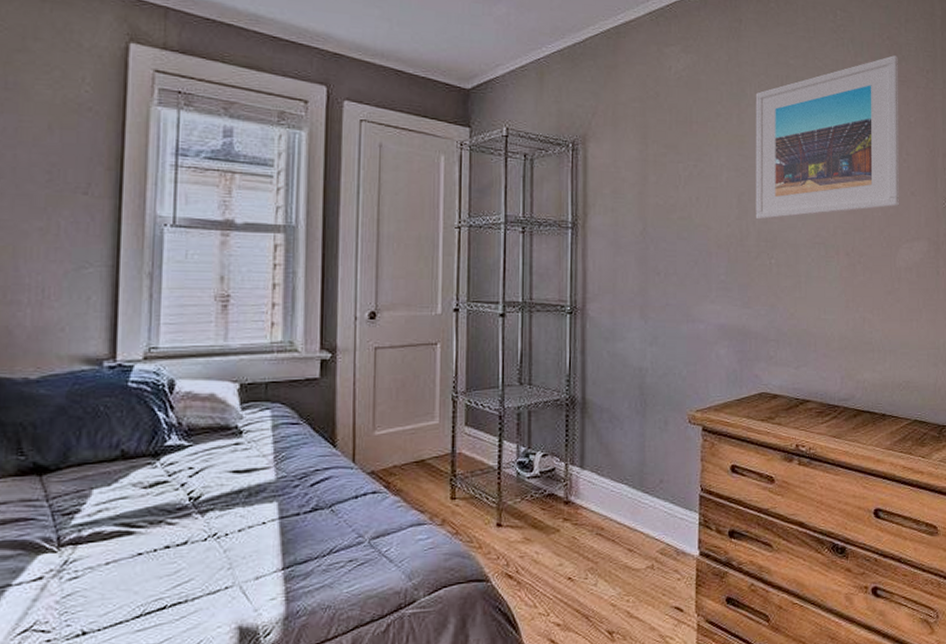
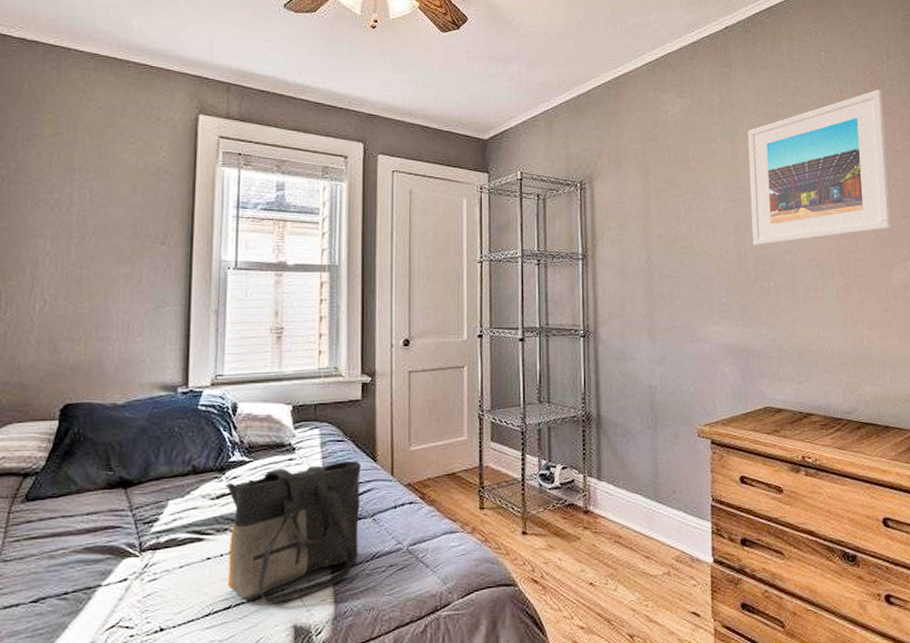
tote bag: none [160,446,318,603] -> present [225,461,361,604]

